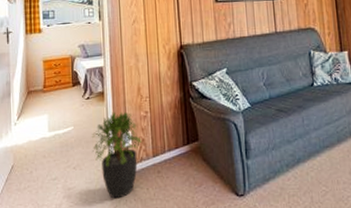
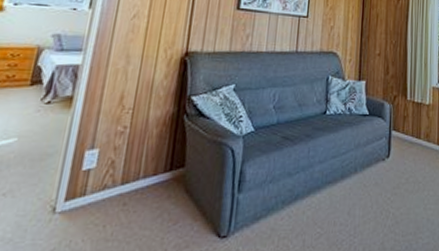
potted plant: present [92,111,143,199] -> none [38,123,112,239]

